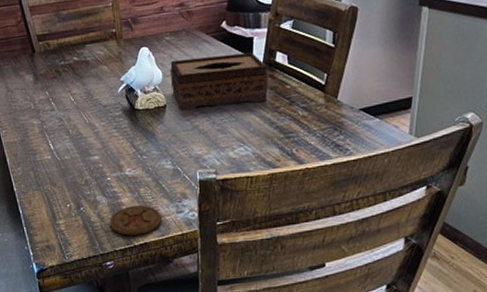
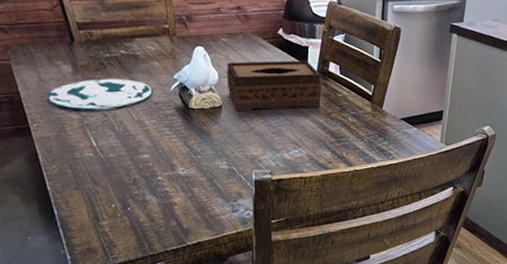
plate: none [13,84,102,115] -> present [47,78,153,110]
coaster: present [109,205,162,236] -> none [160,205,216,235]

